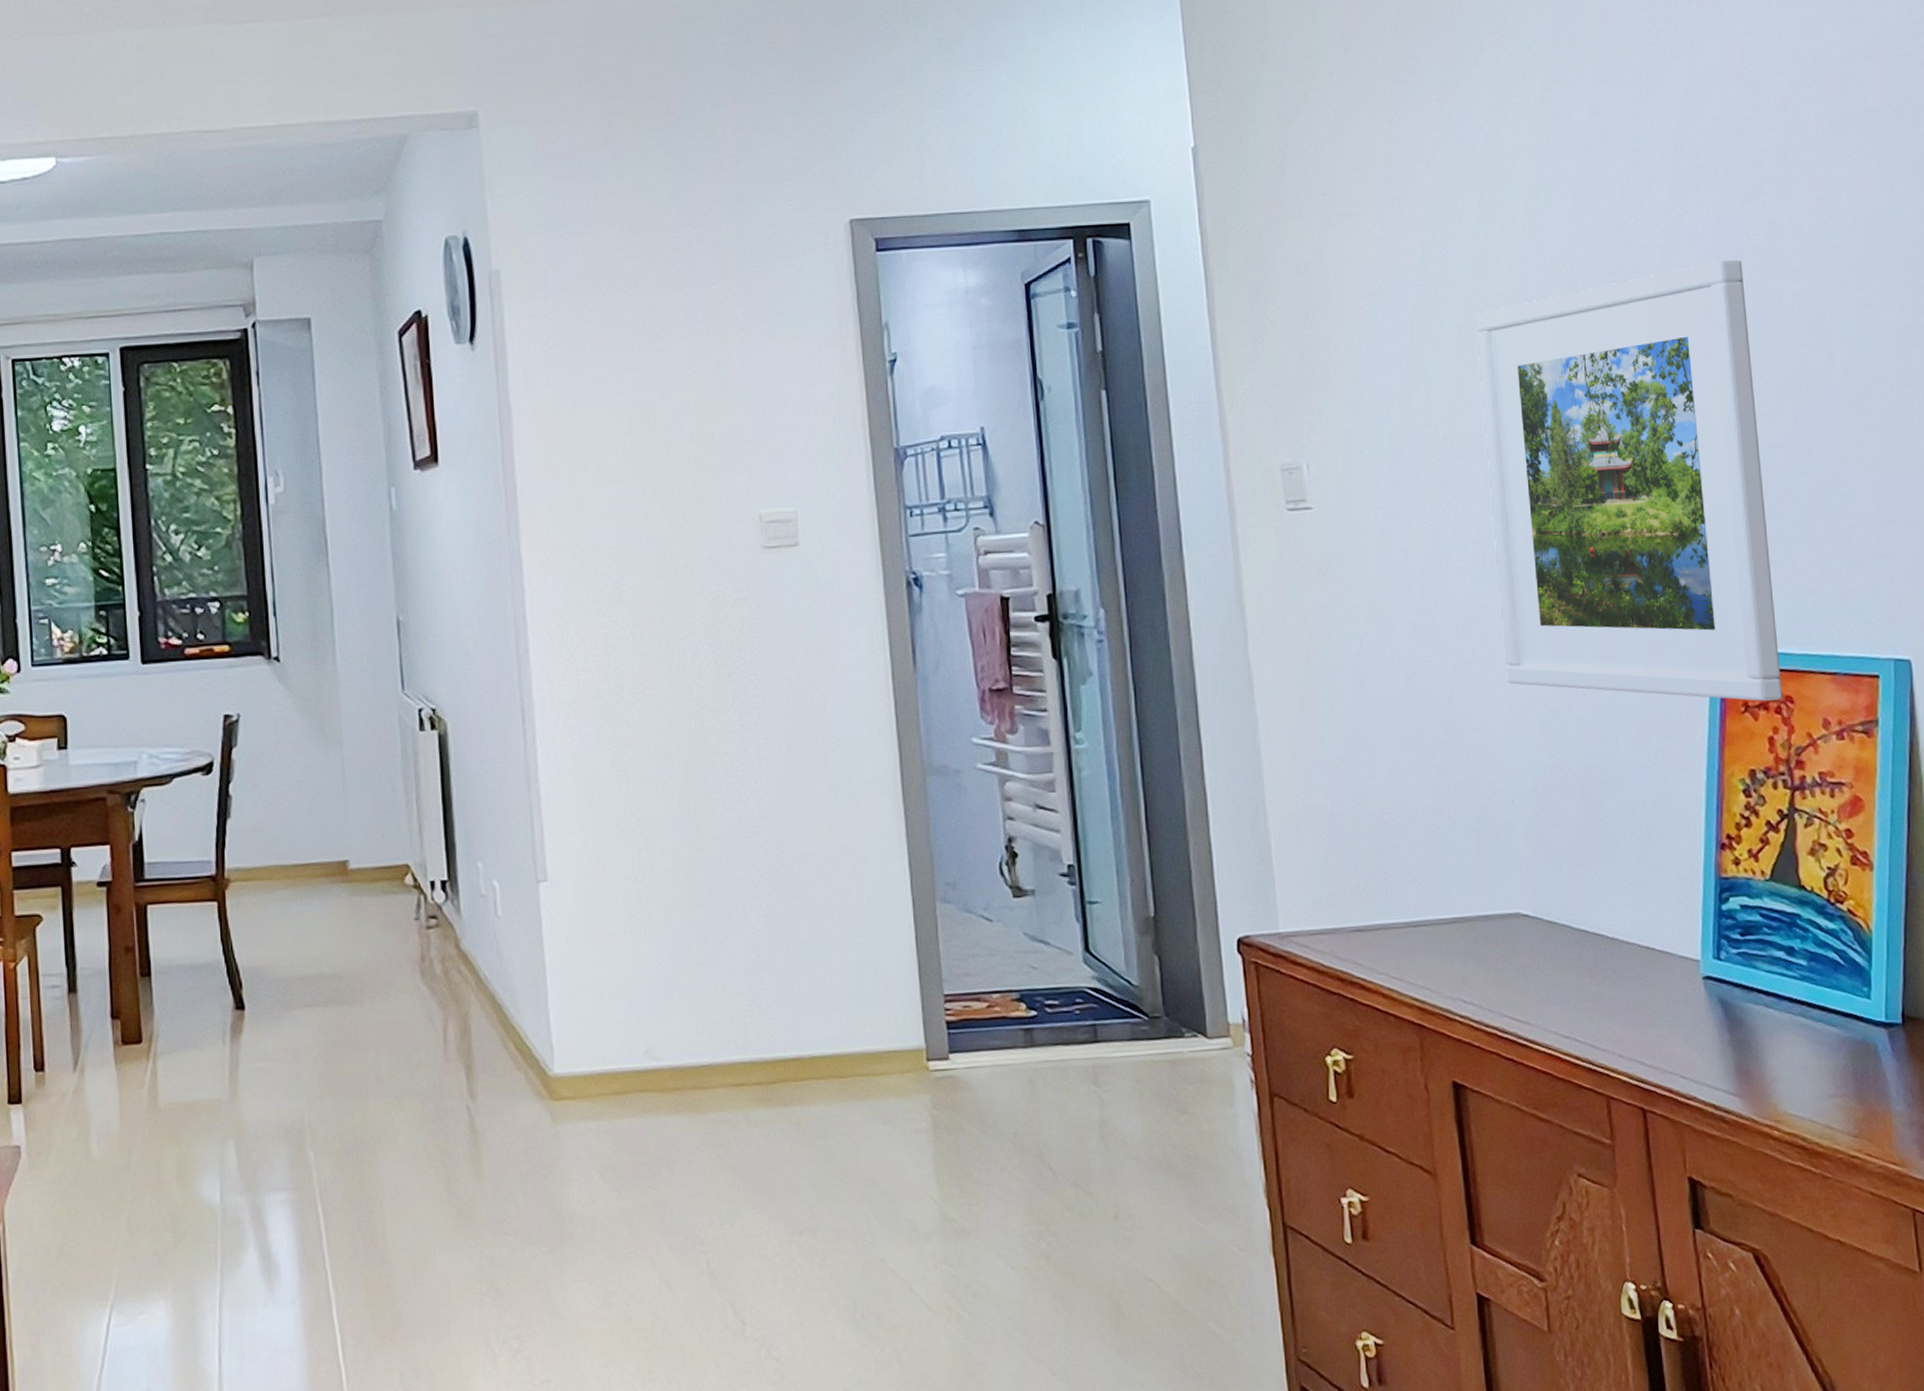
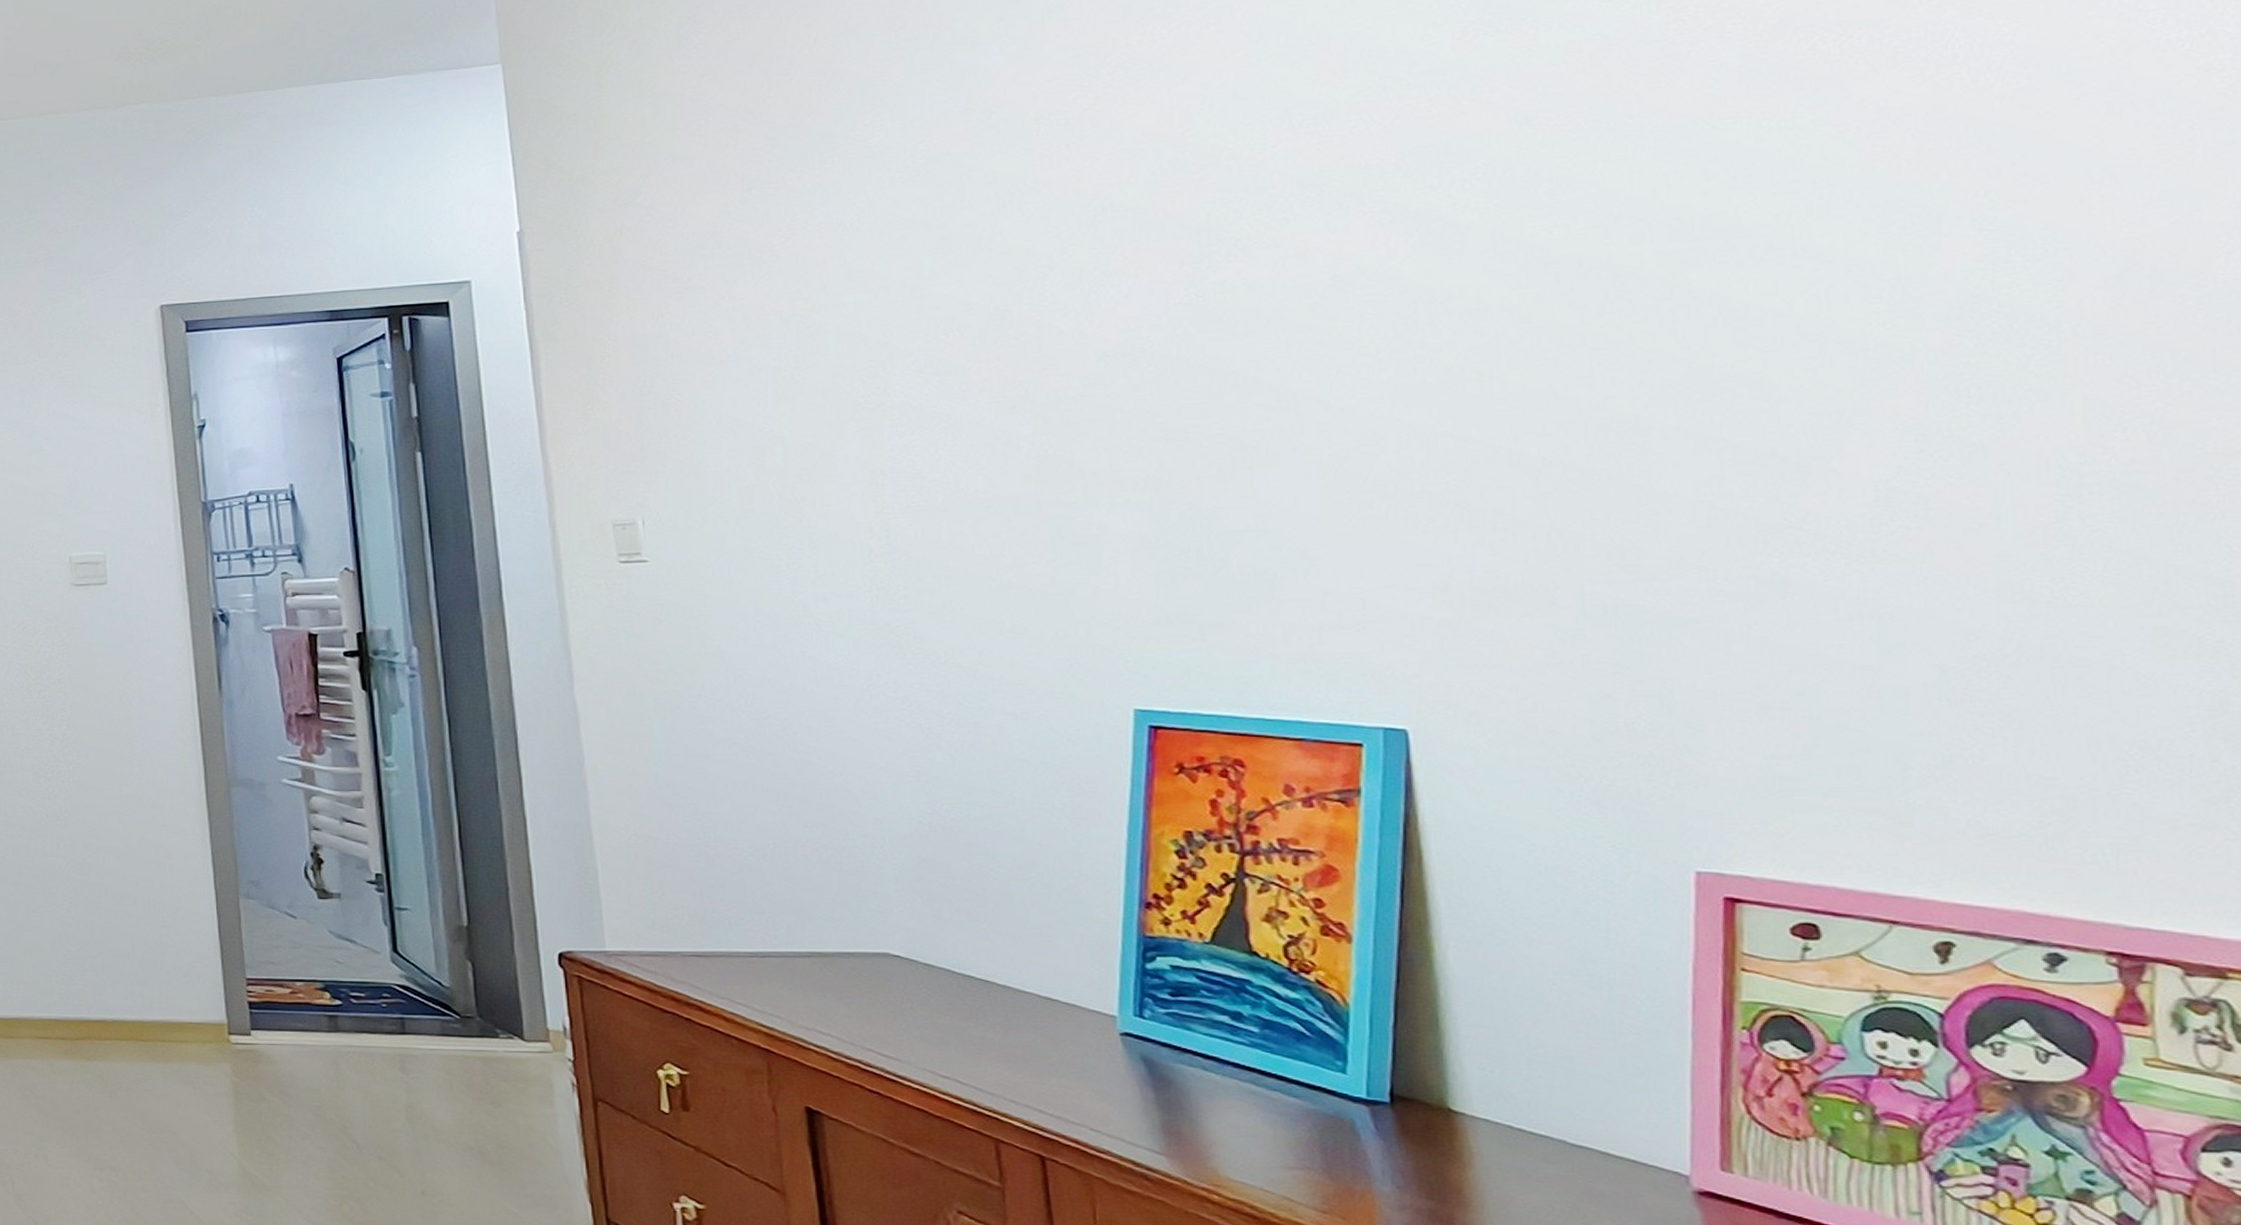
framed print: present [1475,259,1783,701] -> none [842,322,1230,763]

